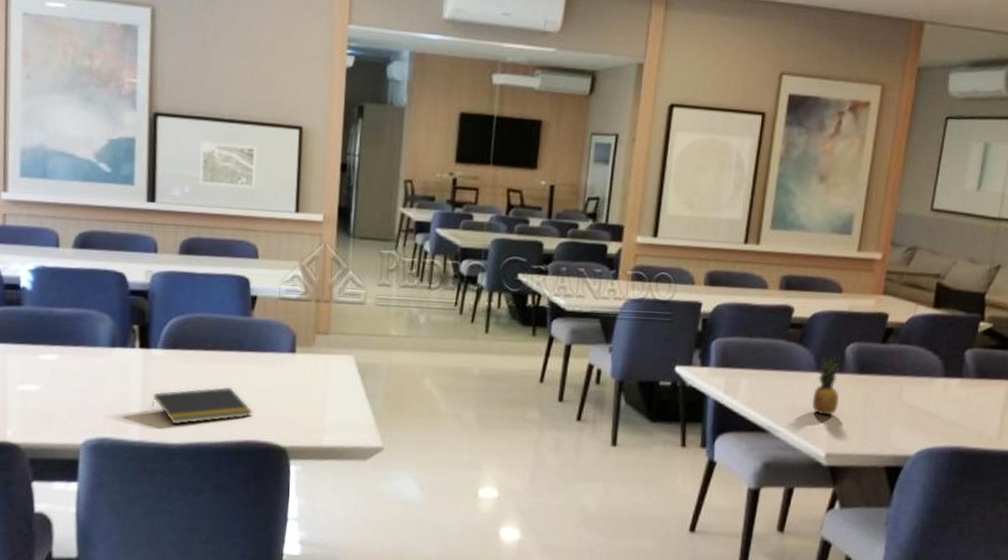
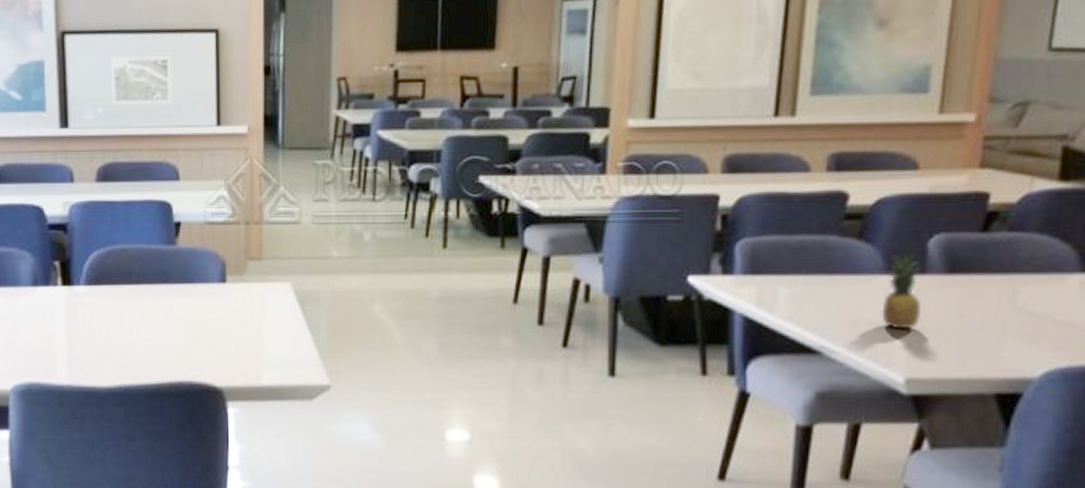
notepad: present [152,386,252,425] -> none [78,323,183,366]

